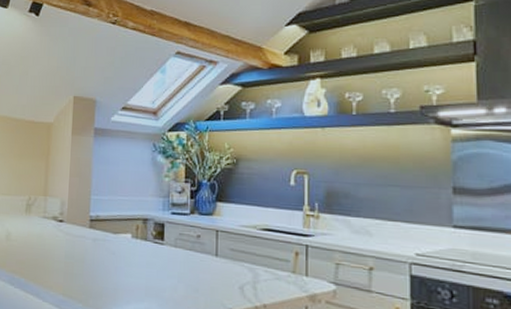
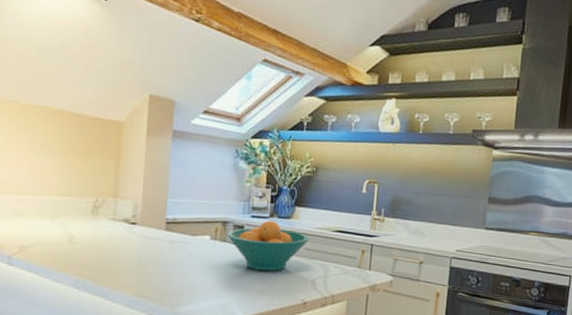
fruit bowl: none [147,217,234,275] -> present [226,220,309,272]

